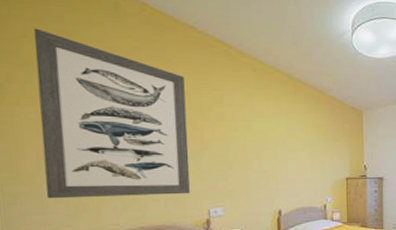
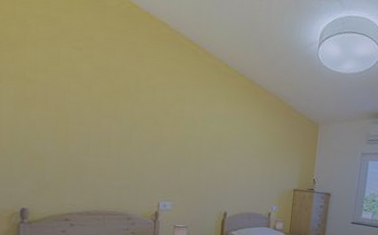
wall art: present [34,28,190,199] -> none [15,11,152,185]

